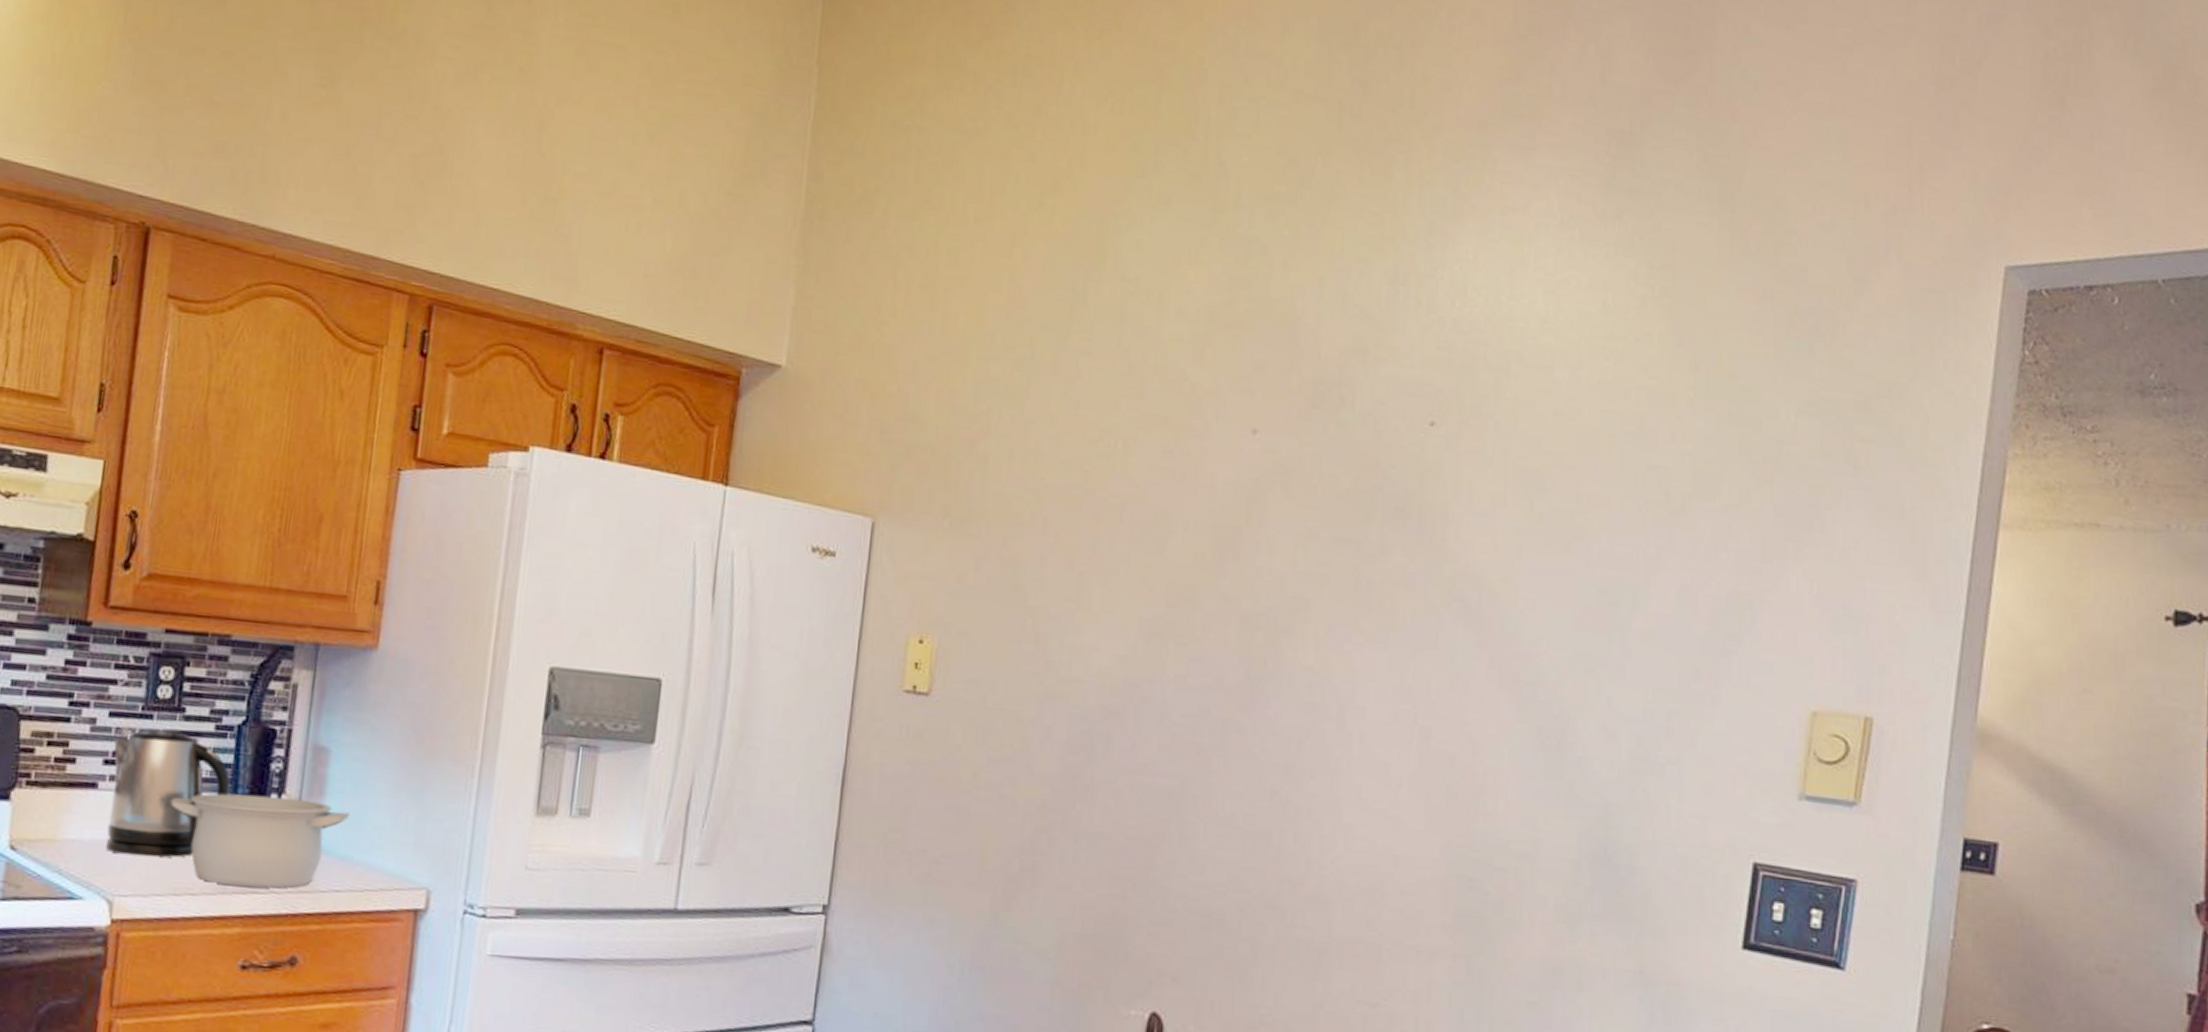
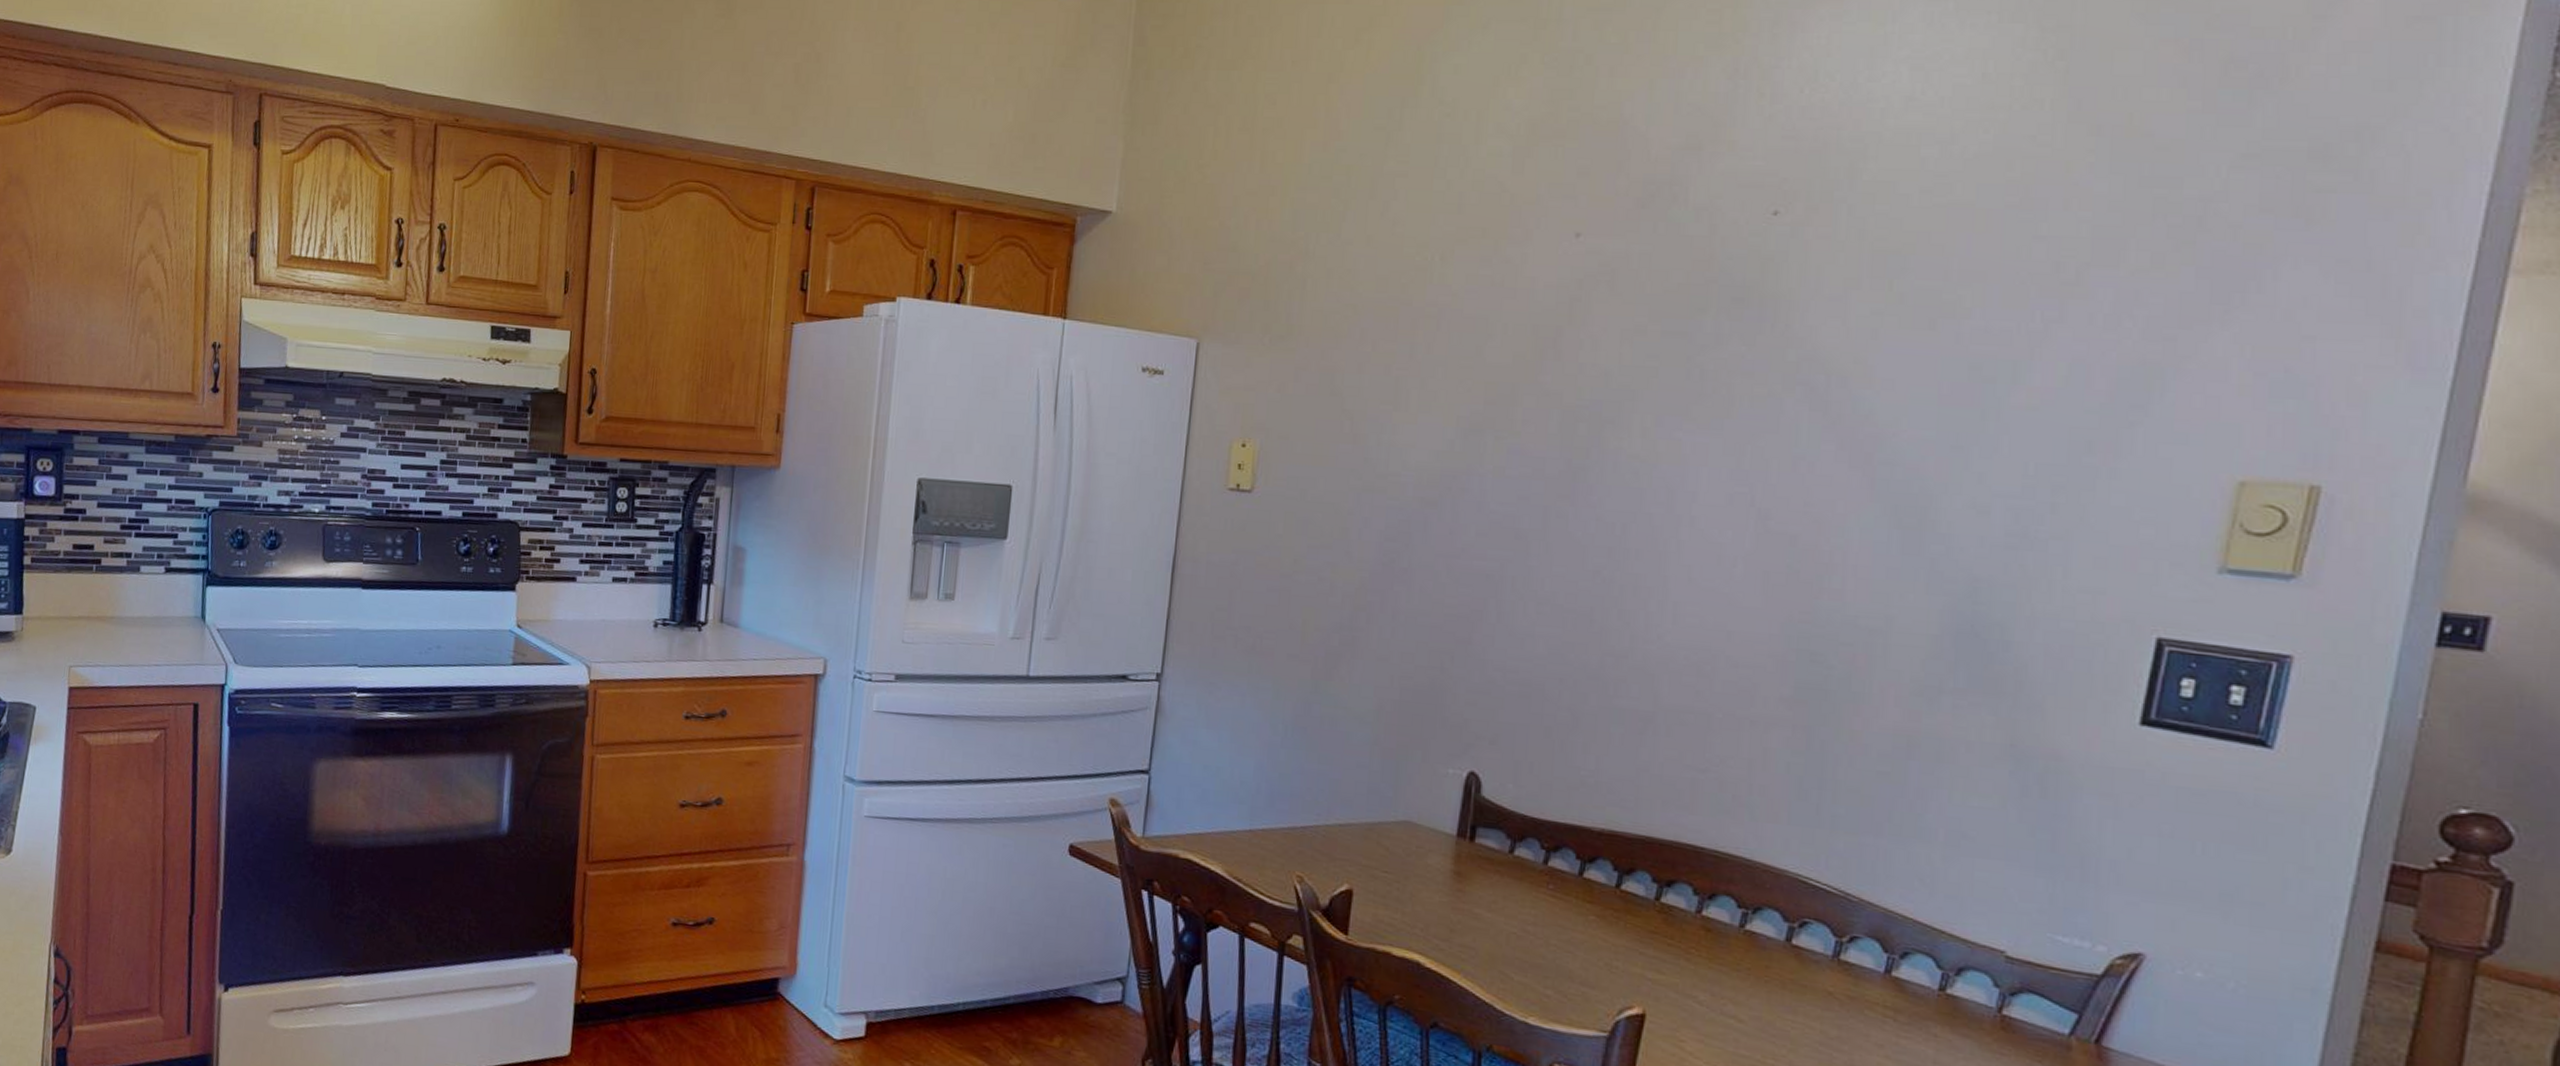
kettle: present [106,729,231,858] -> none [584,536,672,634]
cooking pot: present [170,793,350,889] -> none [629,584,763,657]

